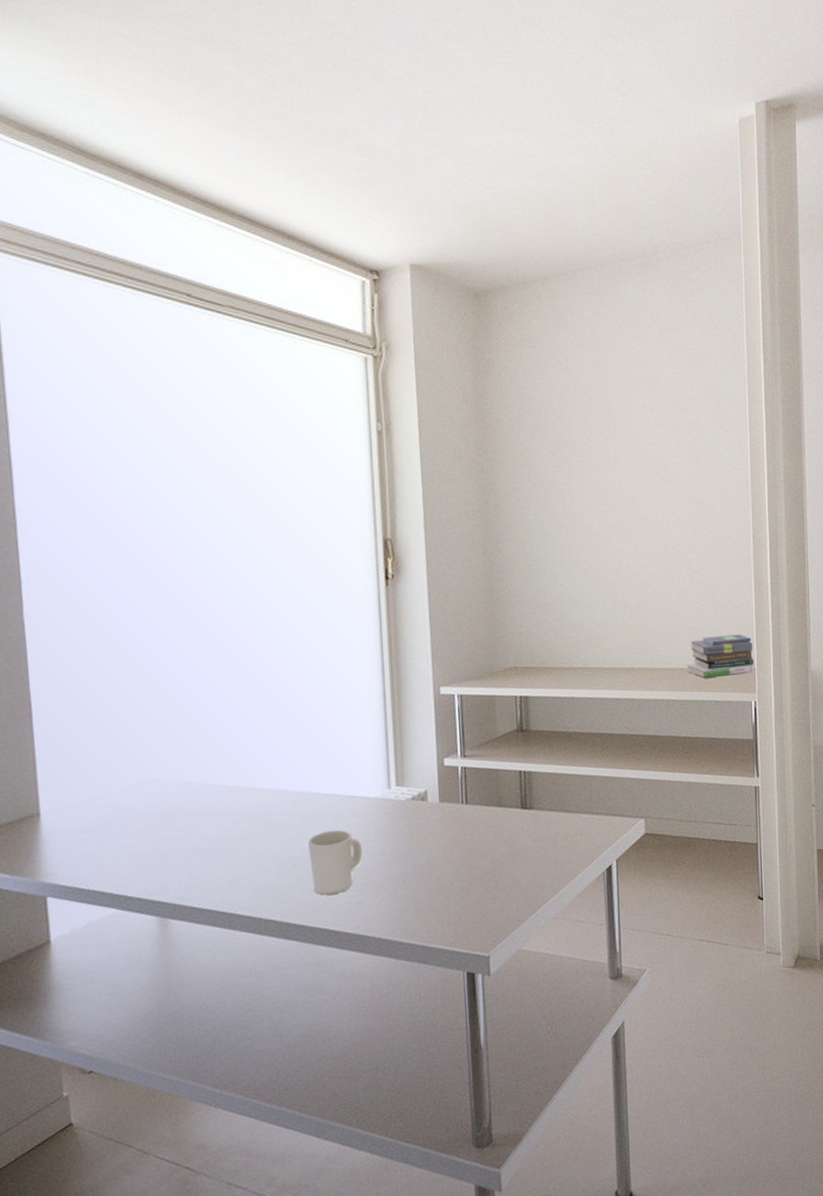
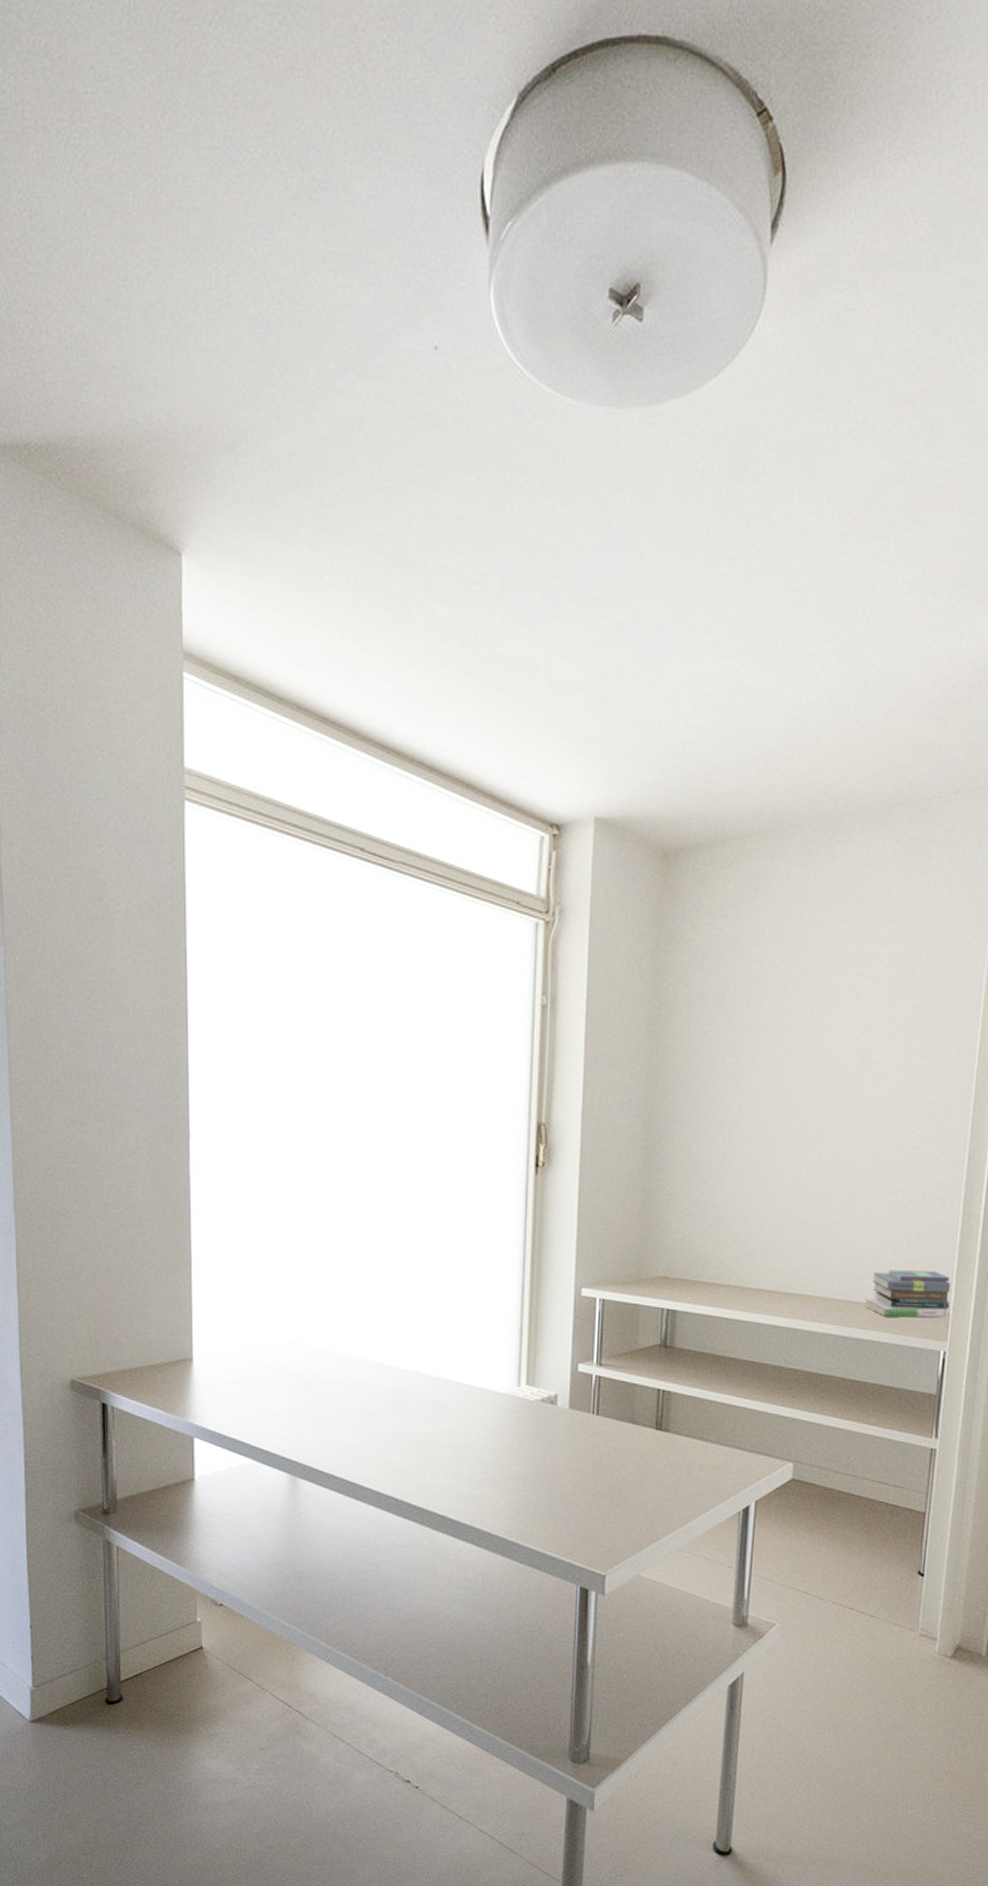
mug: present [308,829,362,895] -> none [433,1418,486,1483]

